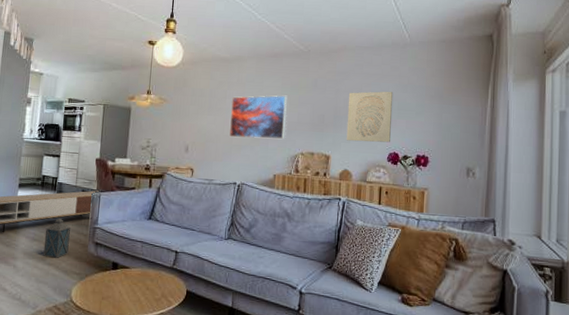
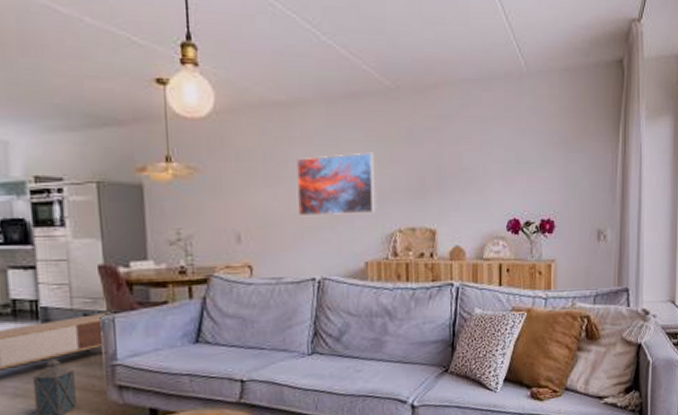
wall art: present [346,91,394,143] -> none [454,139,510,209]

